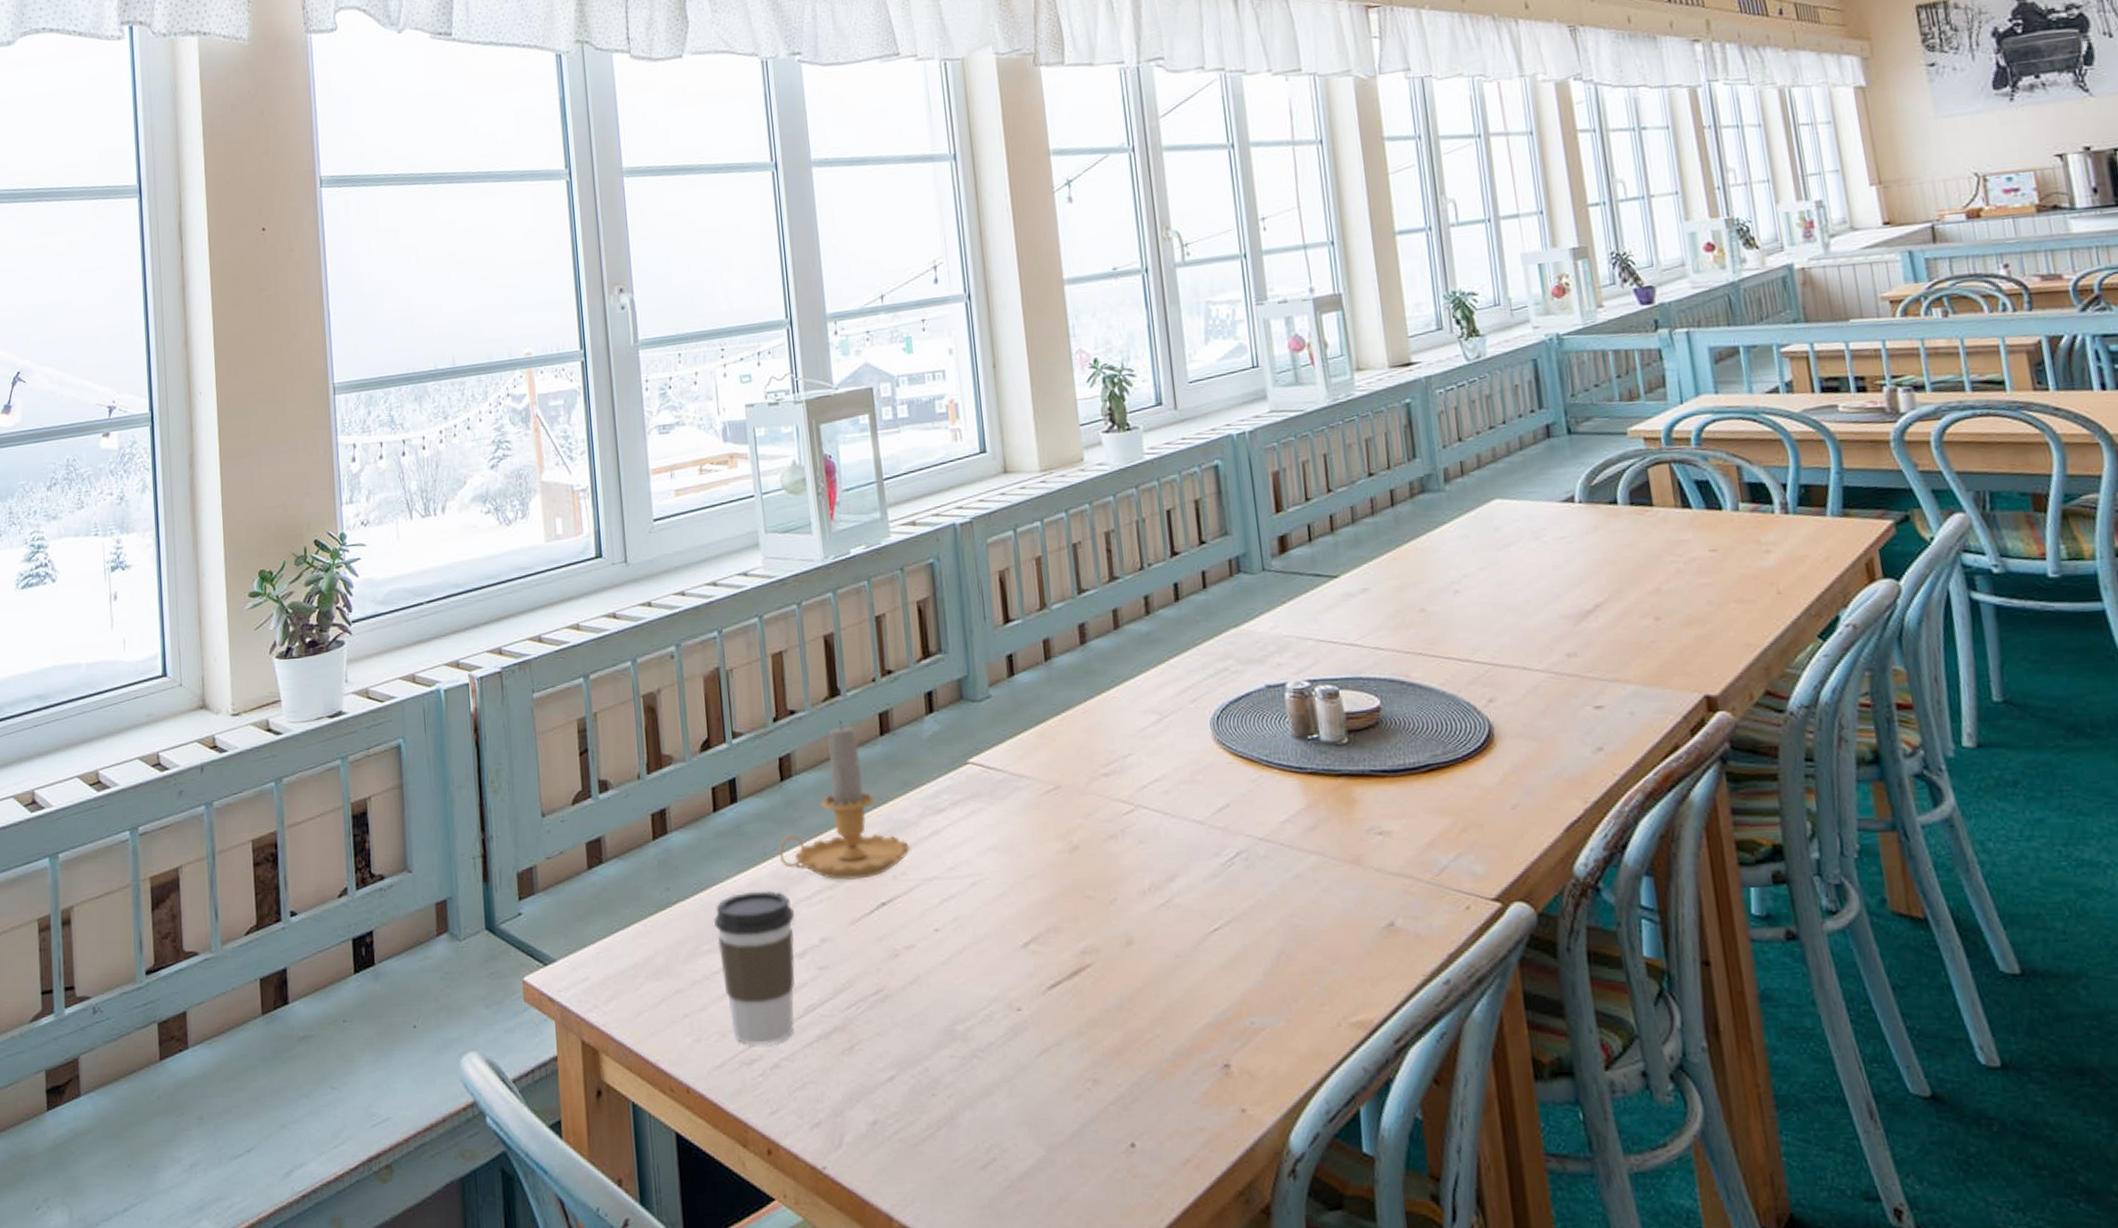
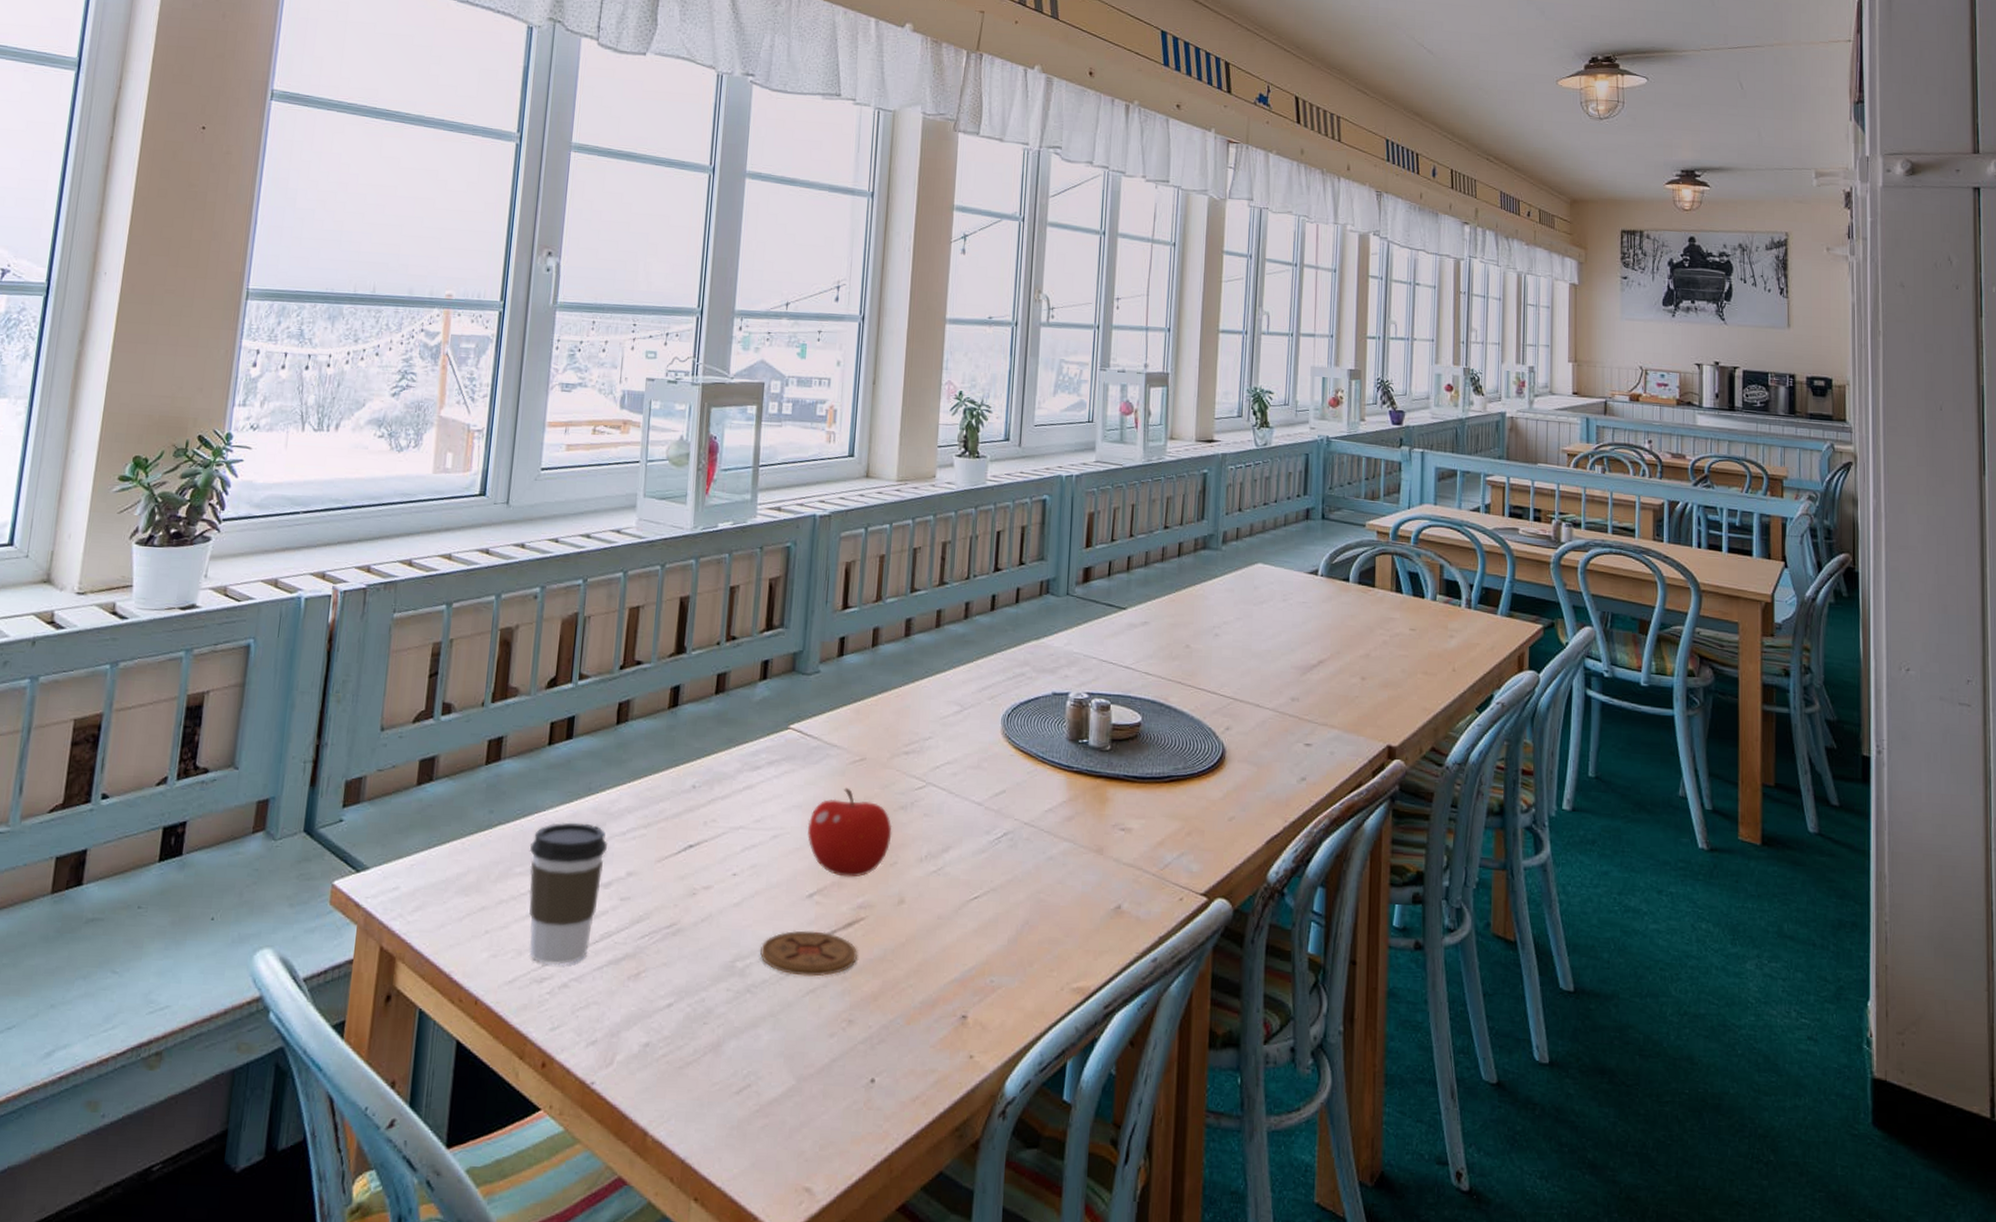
candle: present [779,721,910,880] -> none [602,676,724,822]
coaster: none [980,983,1091,1035] -> present [760,930,858,977]
fruit: none [1008,821,1106,921] -> present [808,787,892,877]

